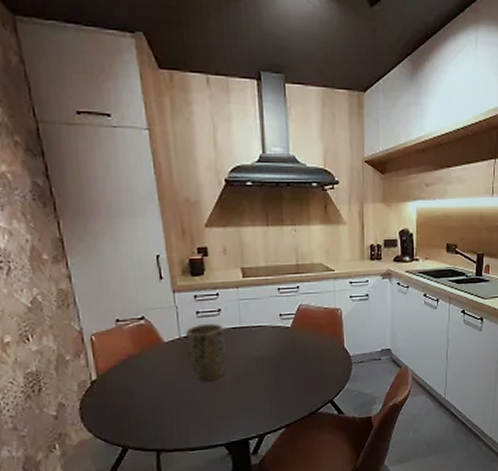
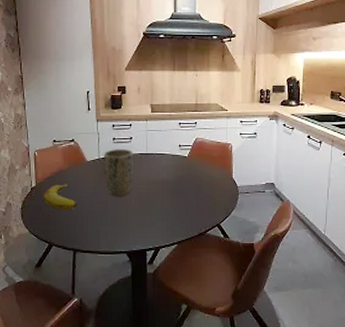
banana: none [108,372,156,405] -> present [43,184,77,211]

